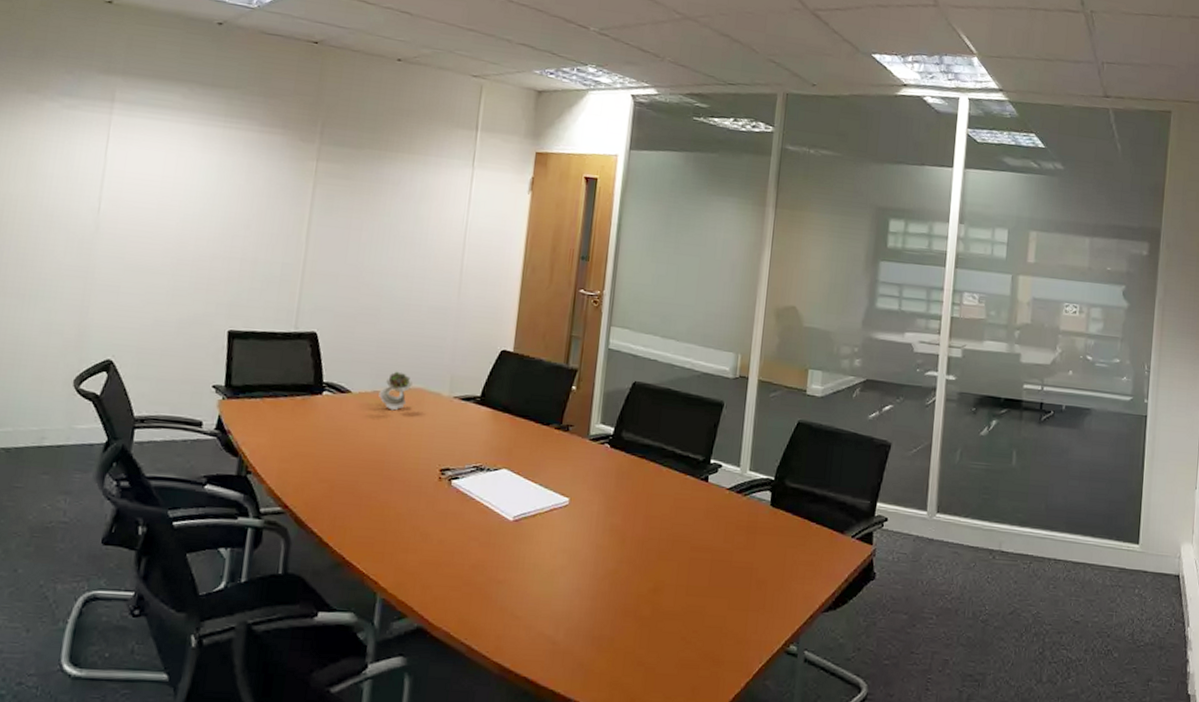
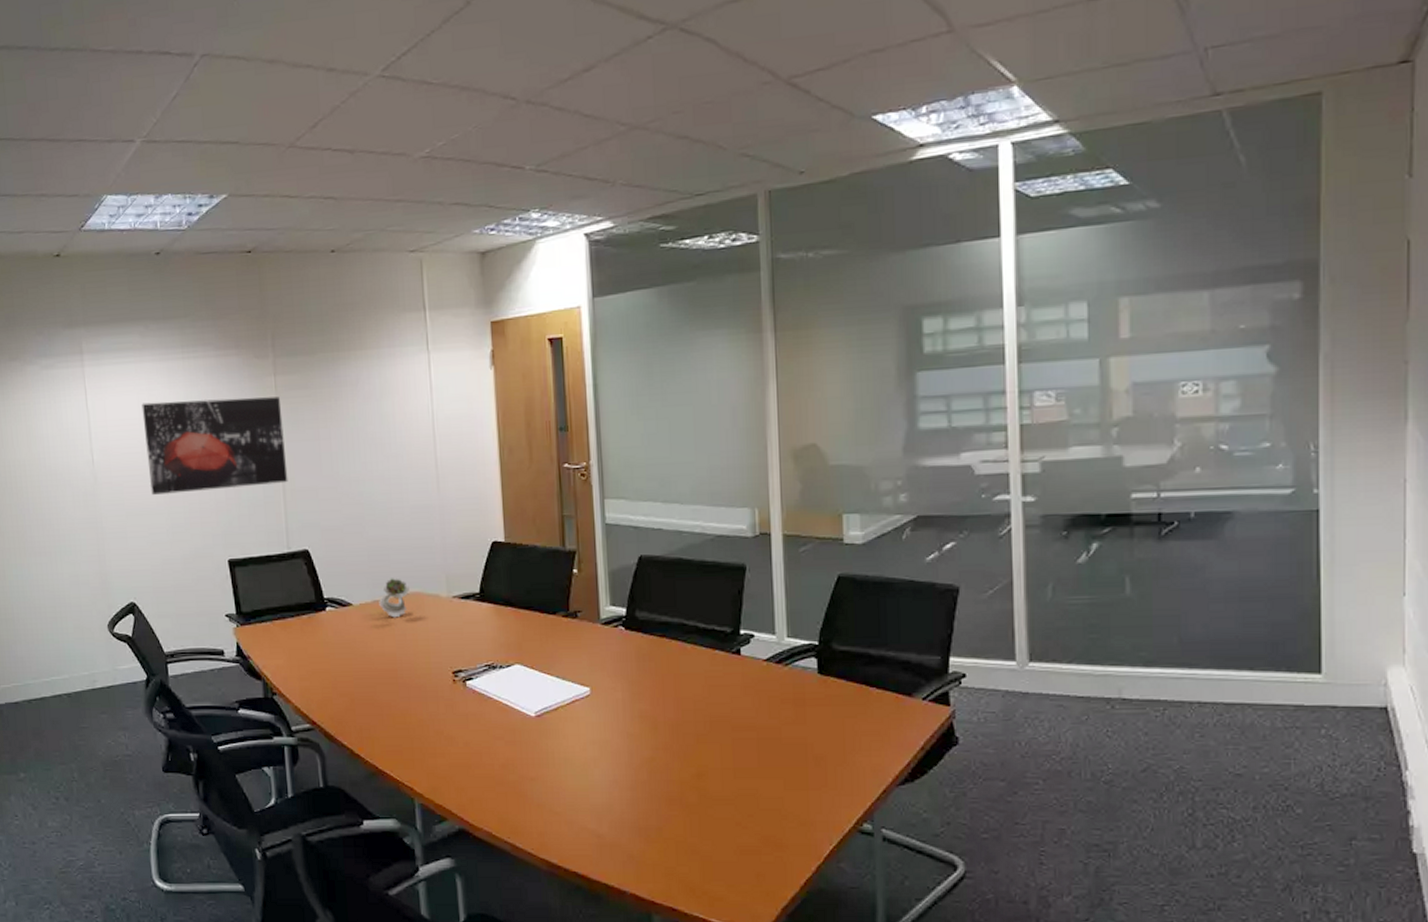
wall art: none [158,162,318,265] -> present [141,396,288,495]

